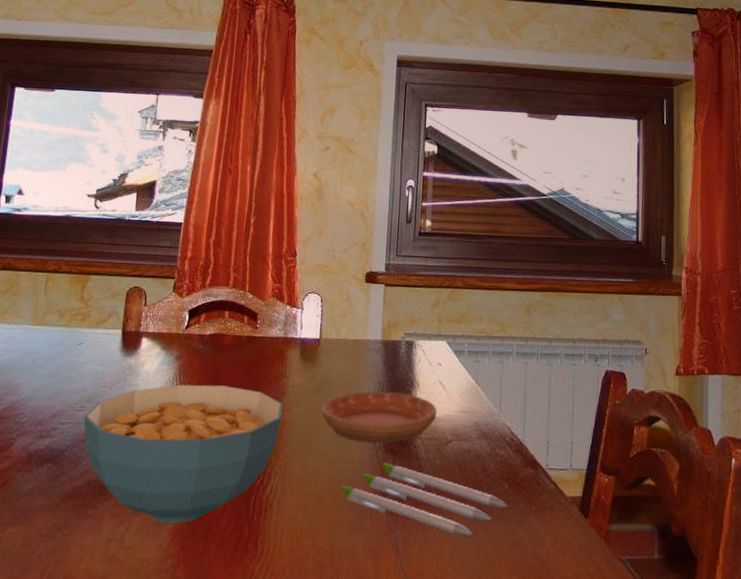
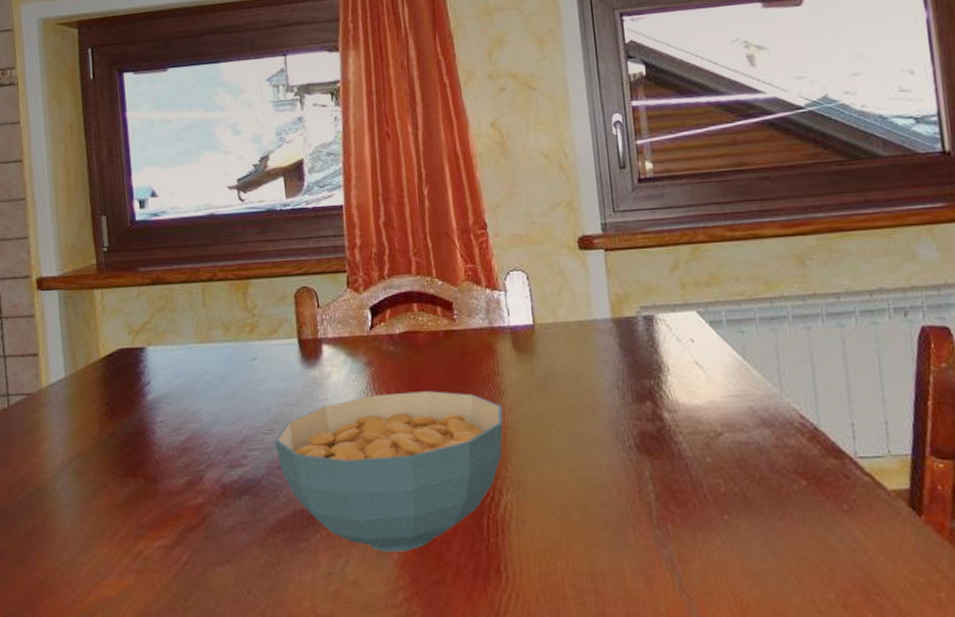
saucer: present [321,391,437,444] -> none [550,380,698,444]
pen: present [340,463,508,536] -> none [589,466,810,547]

